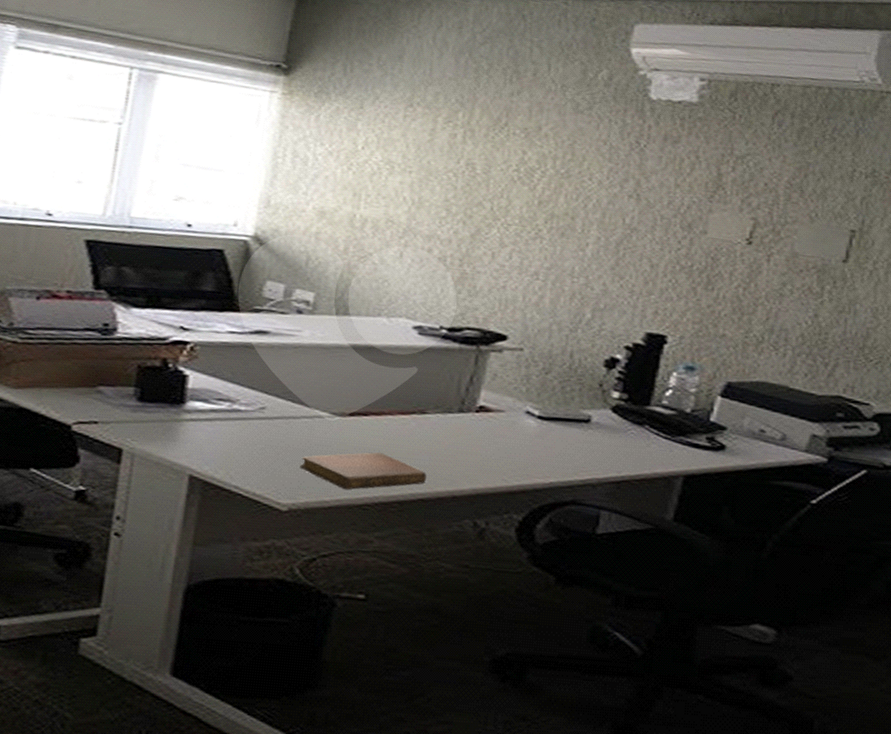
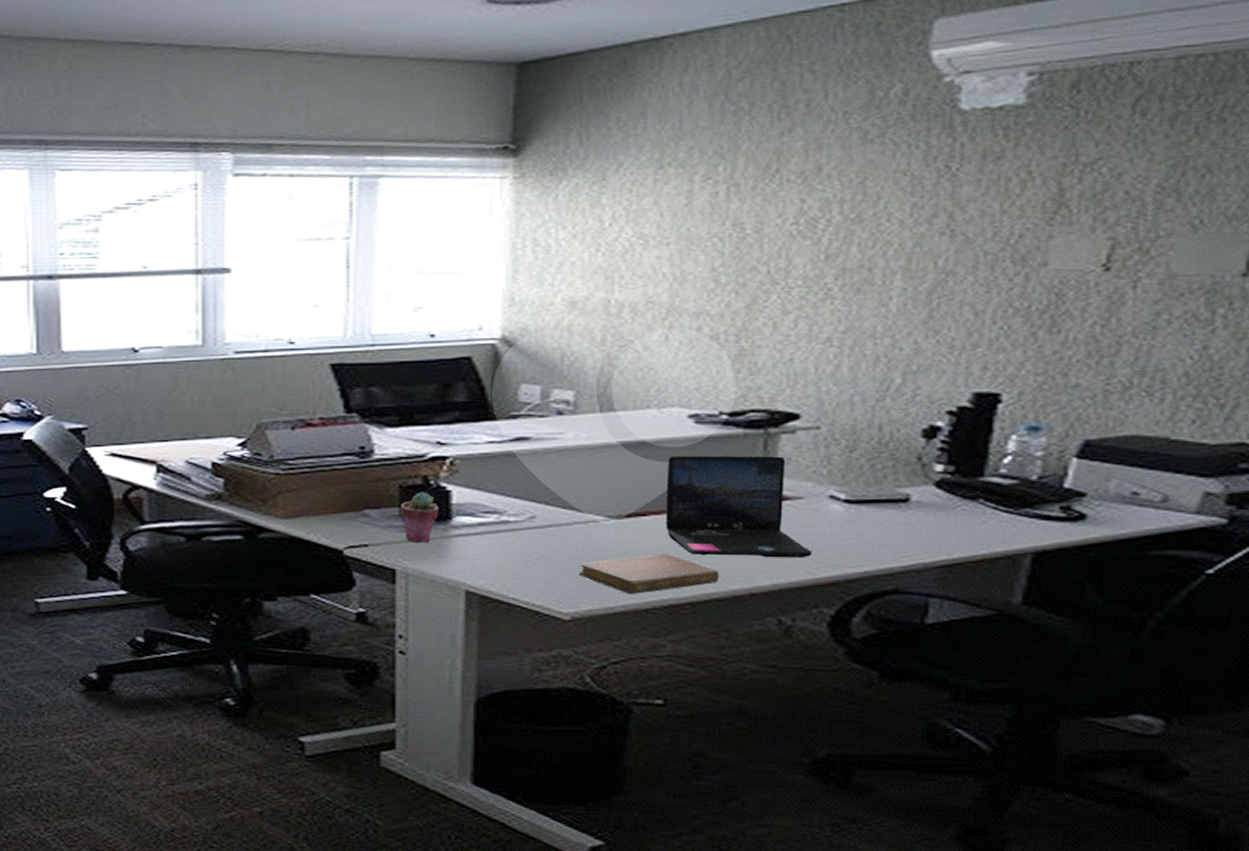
potted succulent: none [135,373,174,426] -> present [401,492,439,544]
laptop: none [383,362,508,466] -> present [666,456,812,558]

